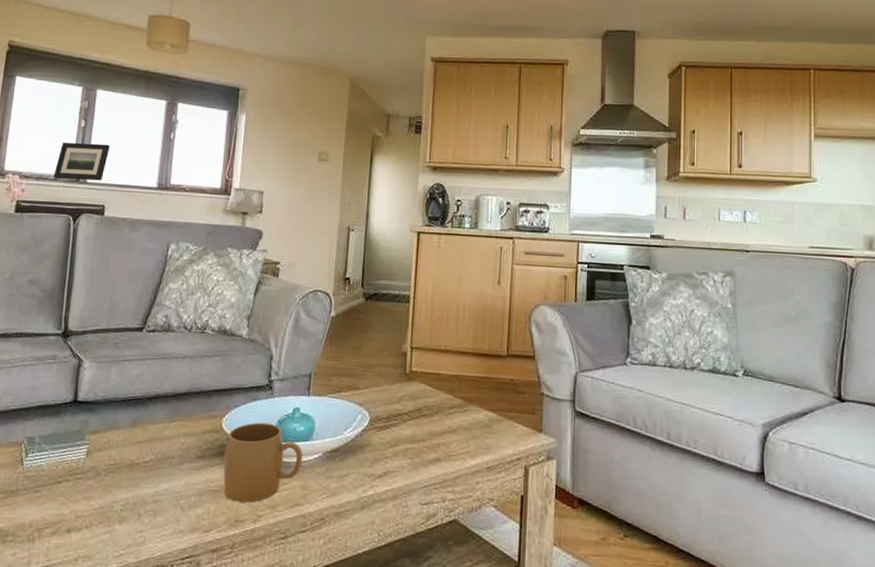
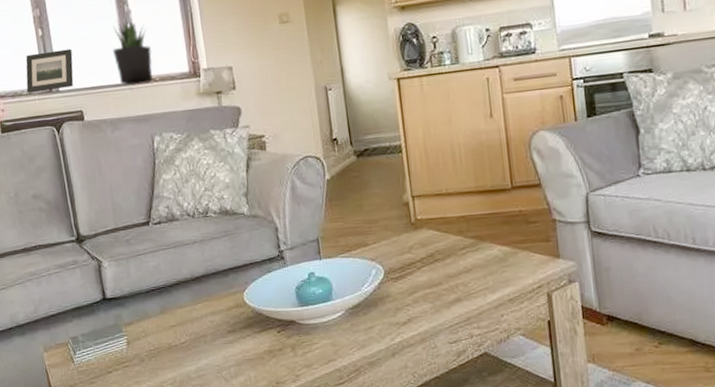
planter: none [150,126,189,192] -> present [113,19,153,85]
mug: present [223,422,303,503] -> none [251,290,328,366]

